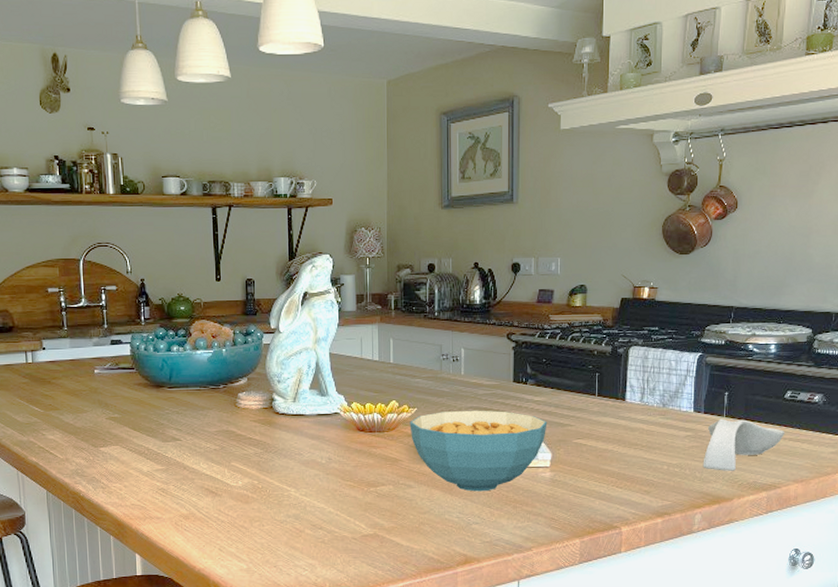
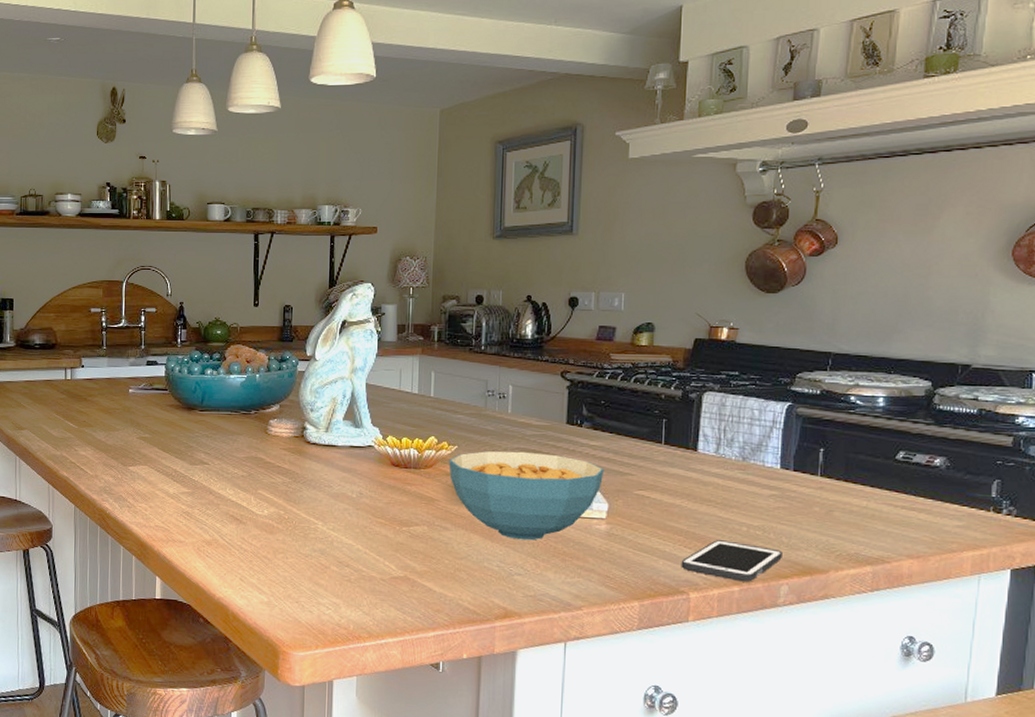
cell phone: none [614,479,696,514] -> present [681,540,782,582]
spoon rest: present [702,418,784,471] -> none [791,478,895,539]

